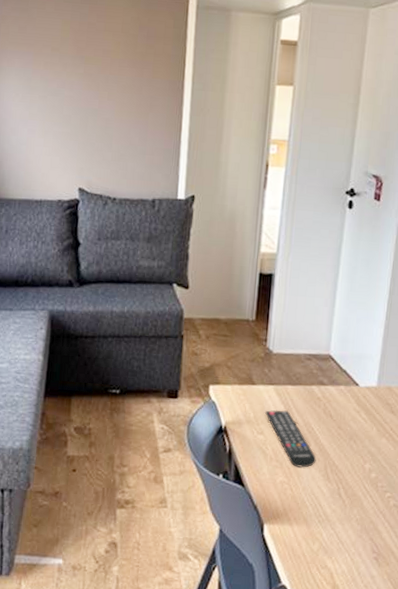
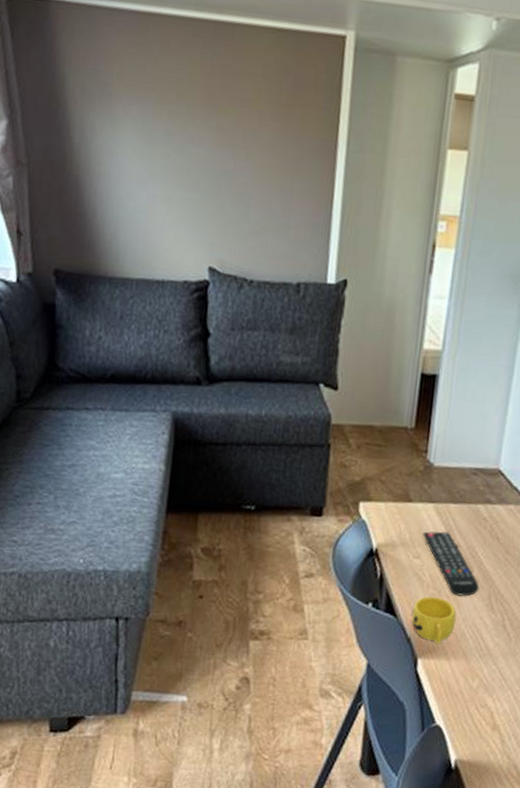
cup: none [257,468,297,511] -> present [411,597,457,645]

